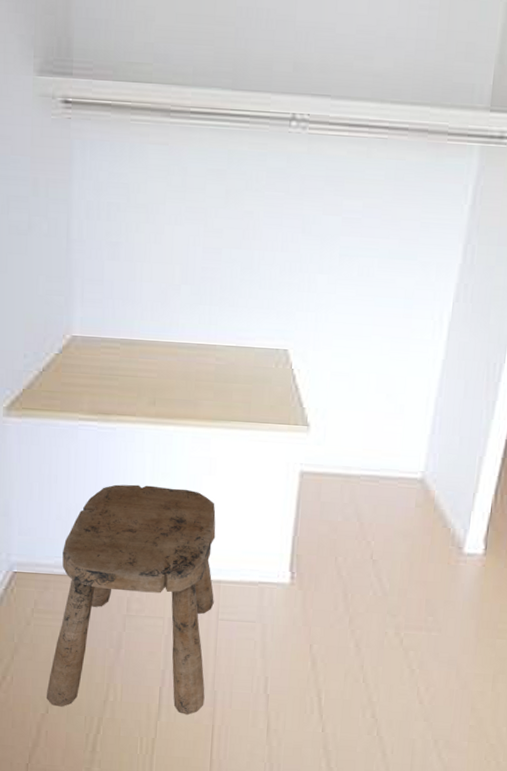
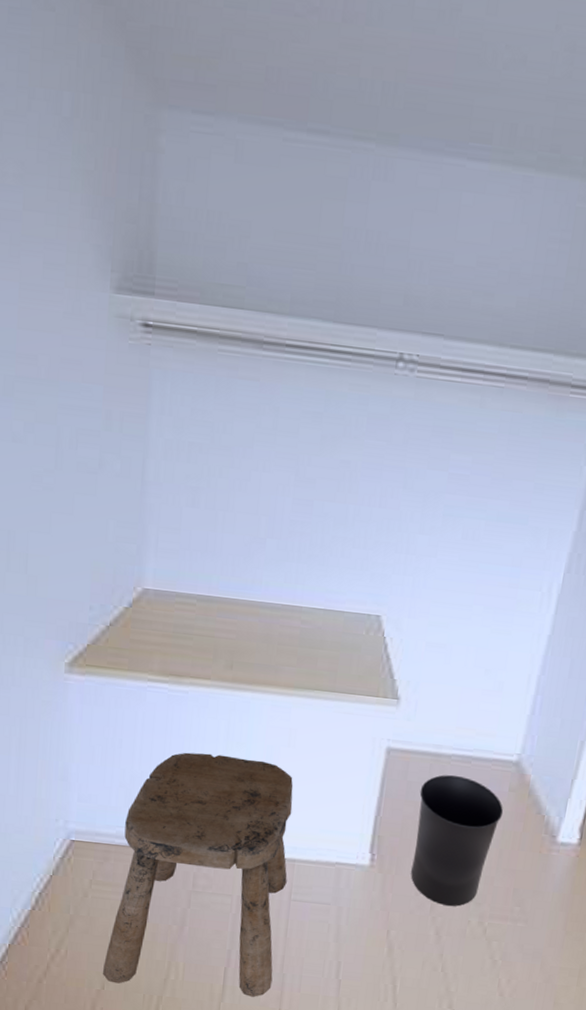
waste bin: none [329,494,412,619] -> present [411,774,504,906]

